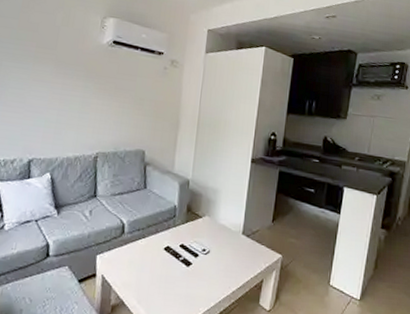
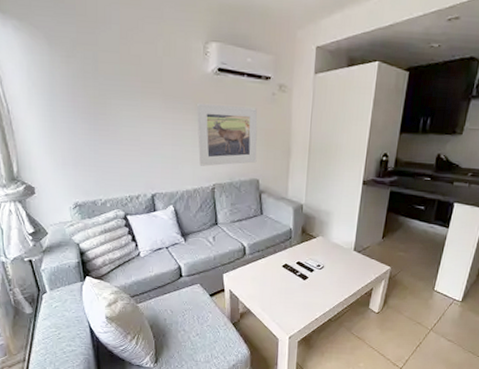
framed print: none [84,71,148,134] -> present [196,103,258,166]

